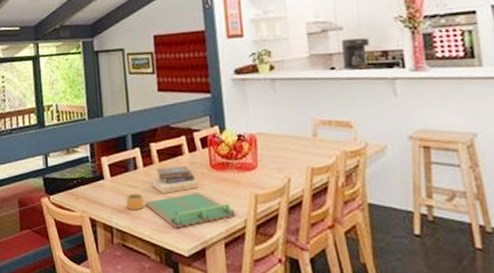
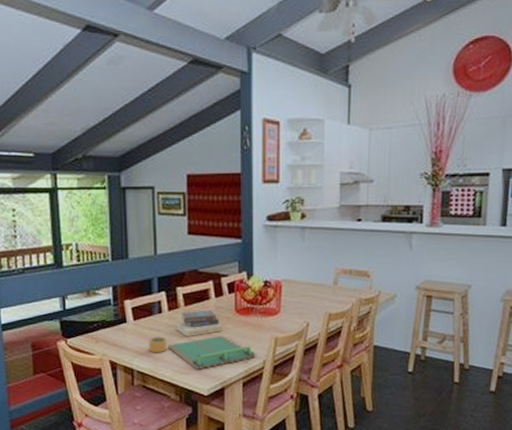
coffee maker: present [341,38,374,70] -> none [368,192,396,224]

